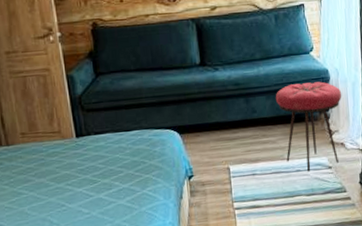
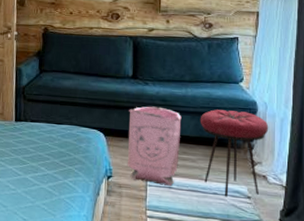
bag: none [201,92,259,175] -> present [127,106,182,186]

